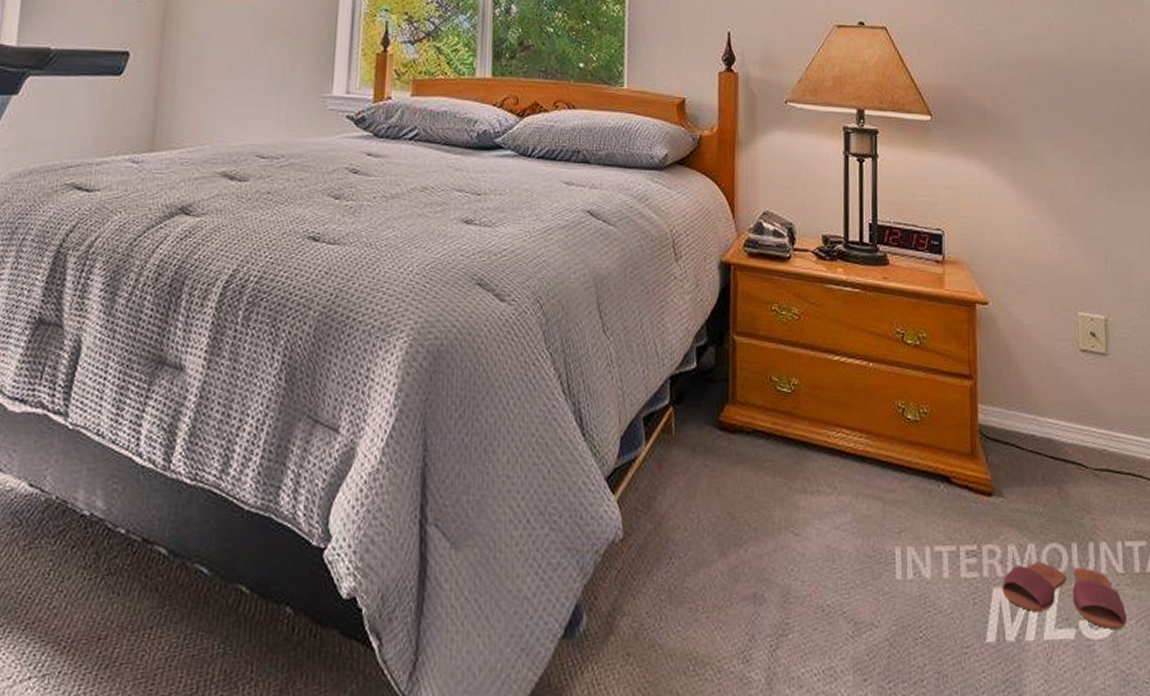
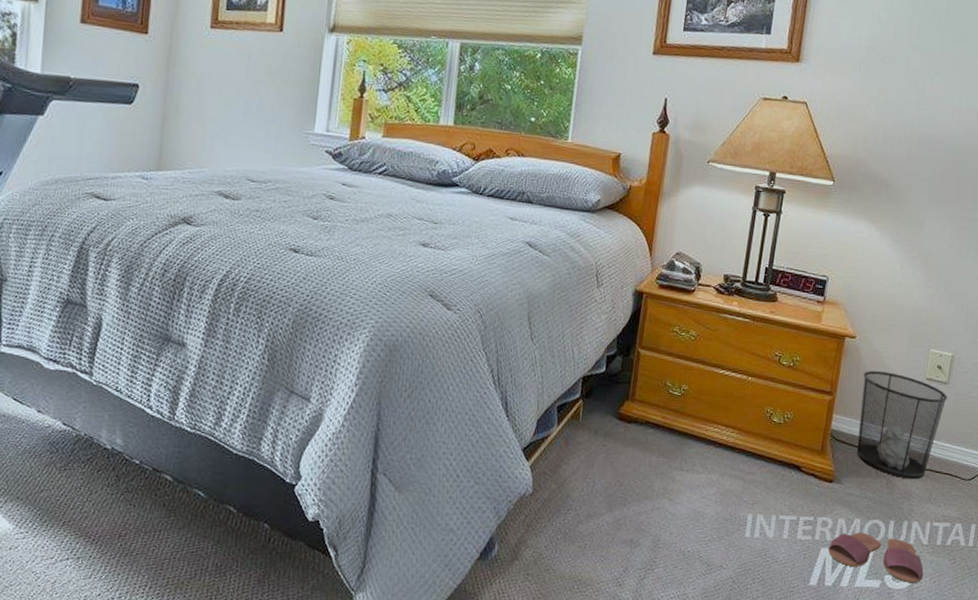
waste bin: none [1005,345,1110,485] -> present [856,371,948,480]

